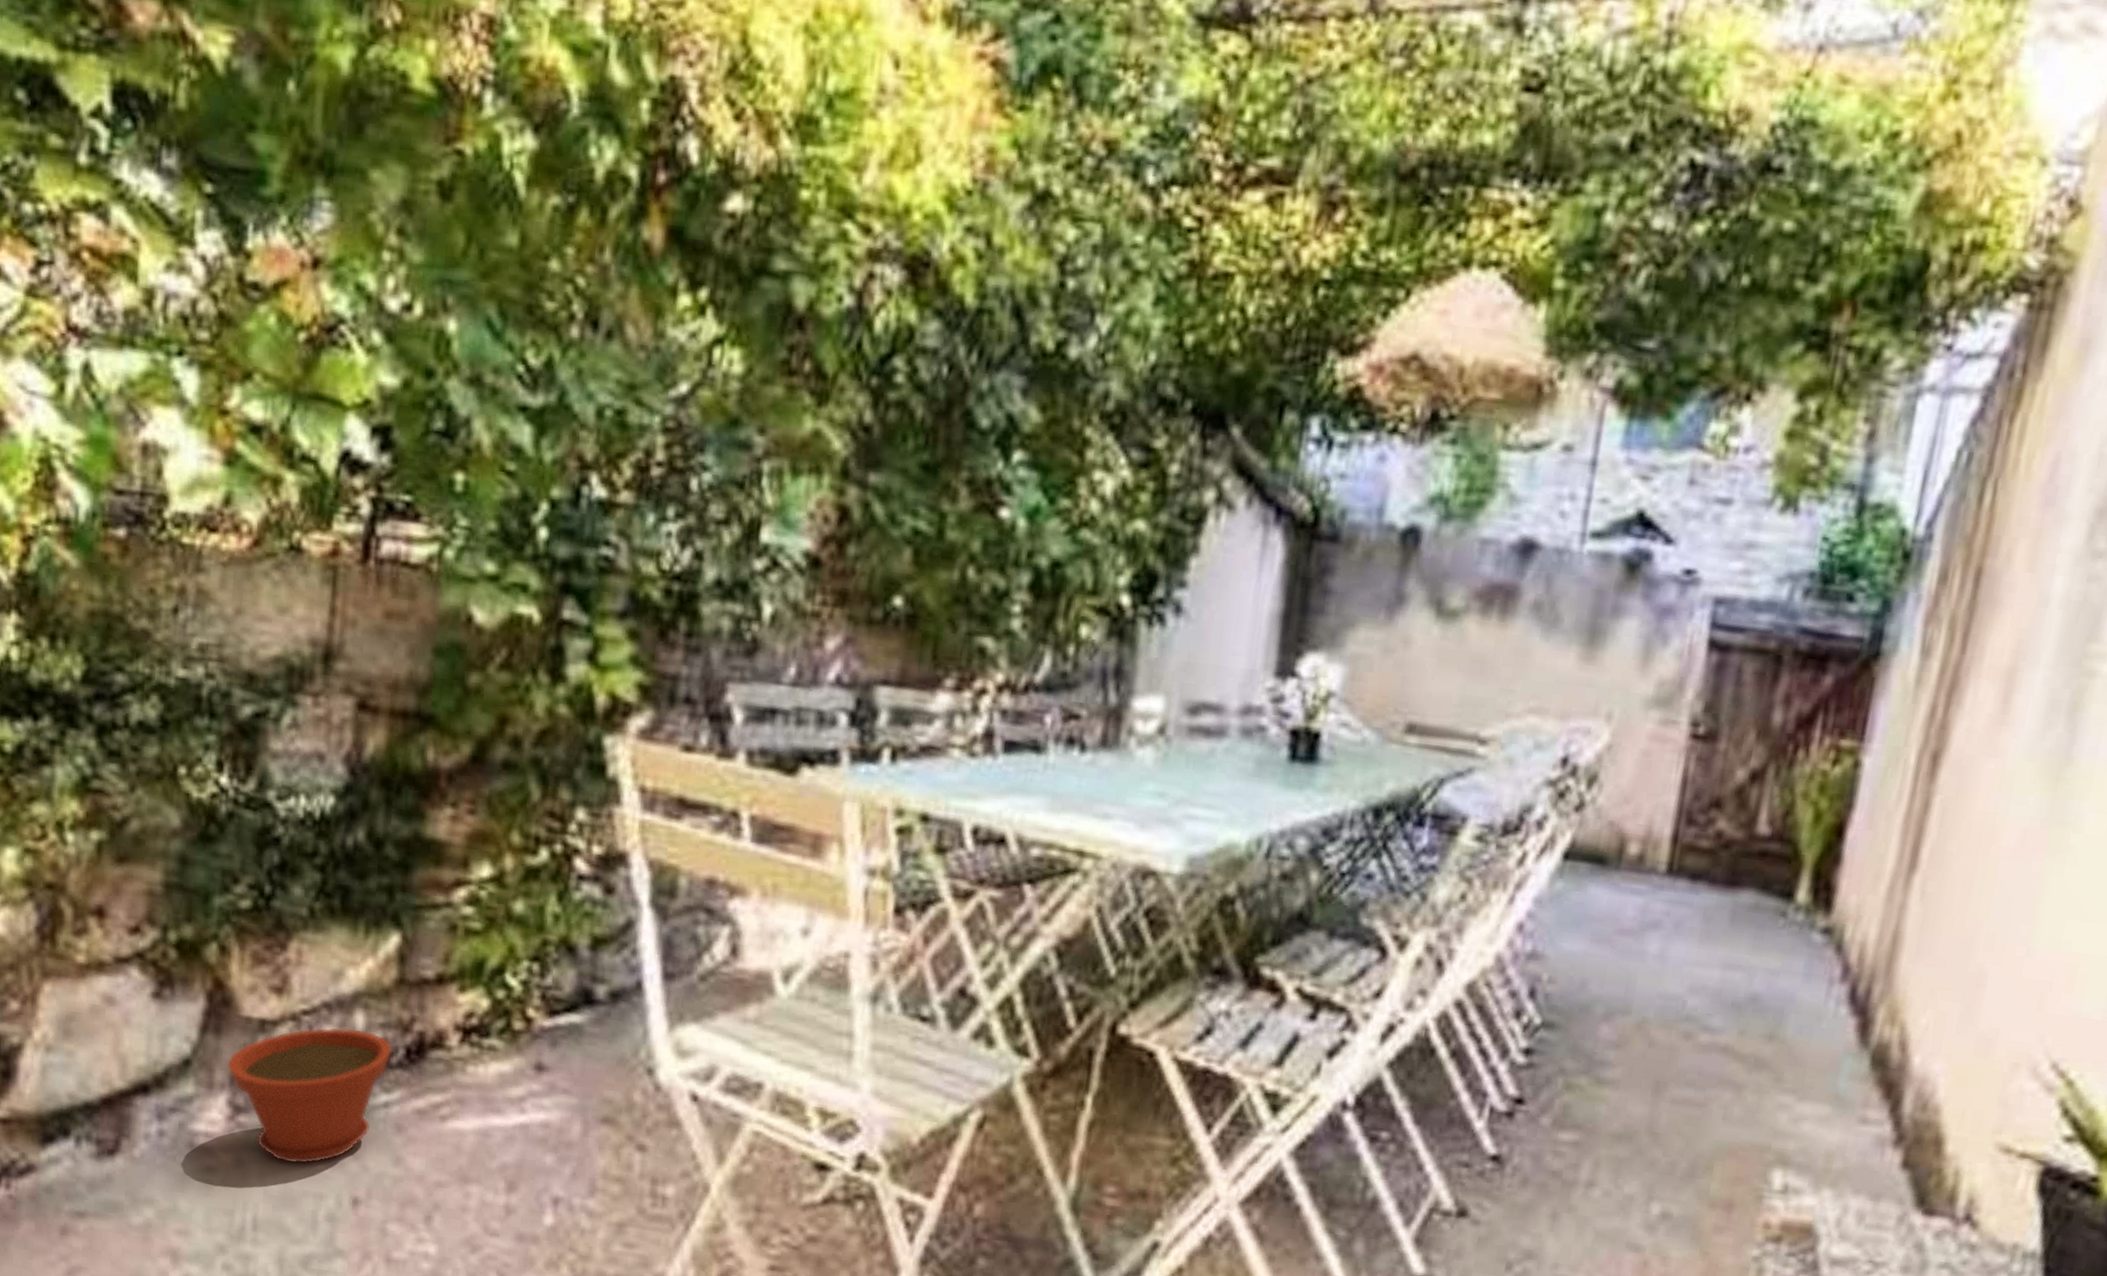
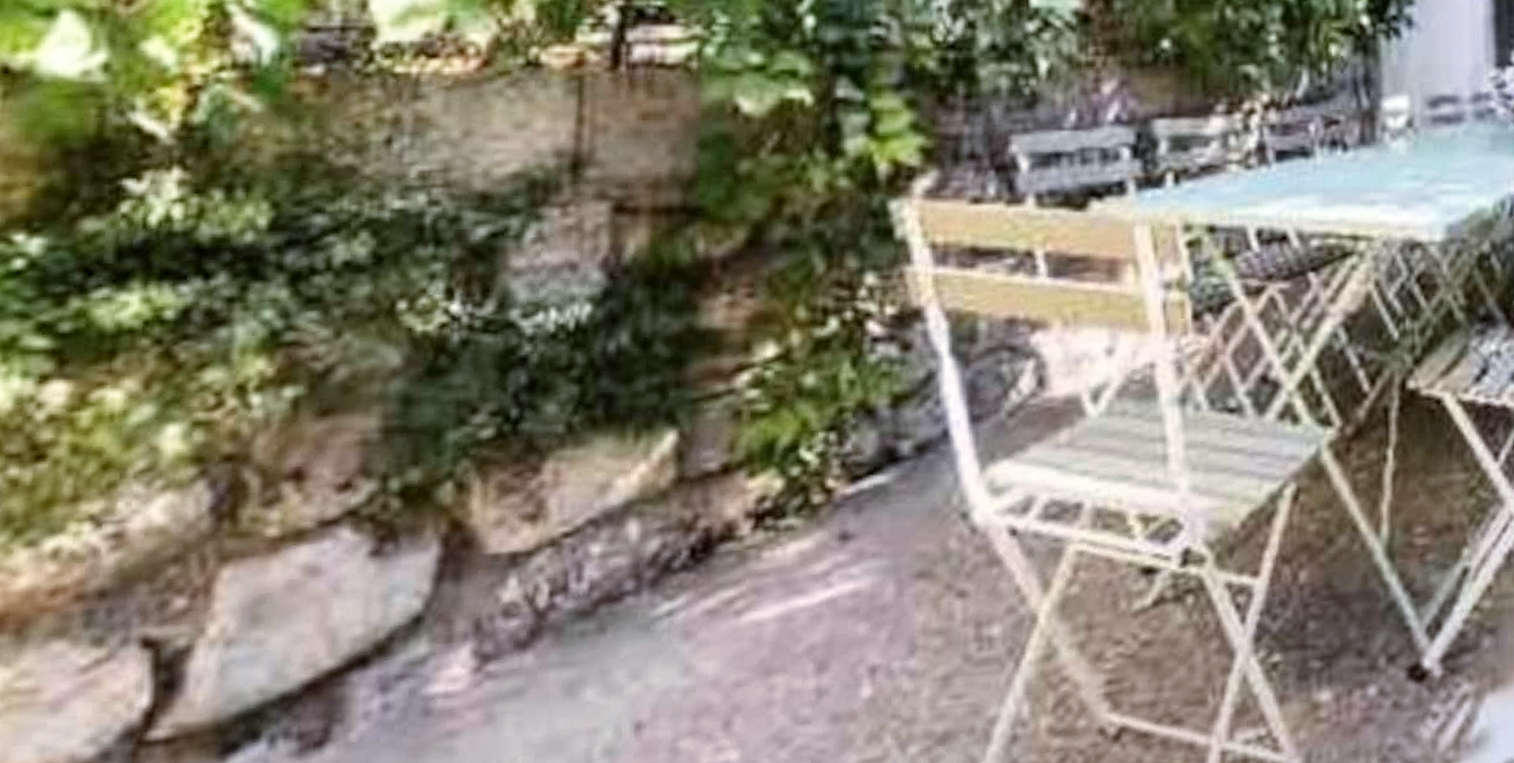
plant pot: present [226,1027,393,1164] -> none [469,539,674,704]

